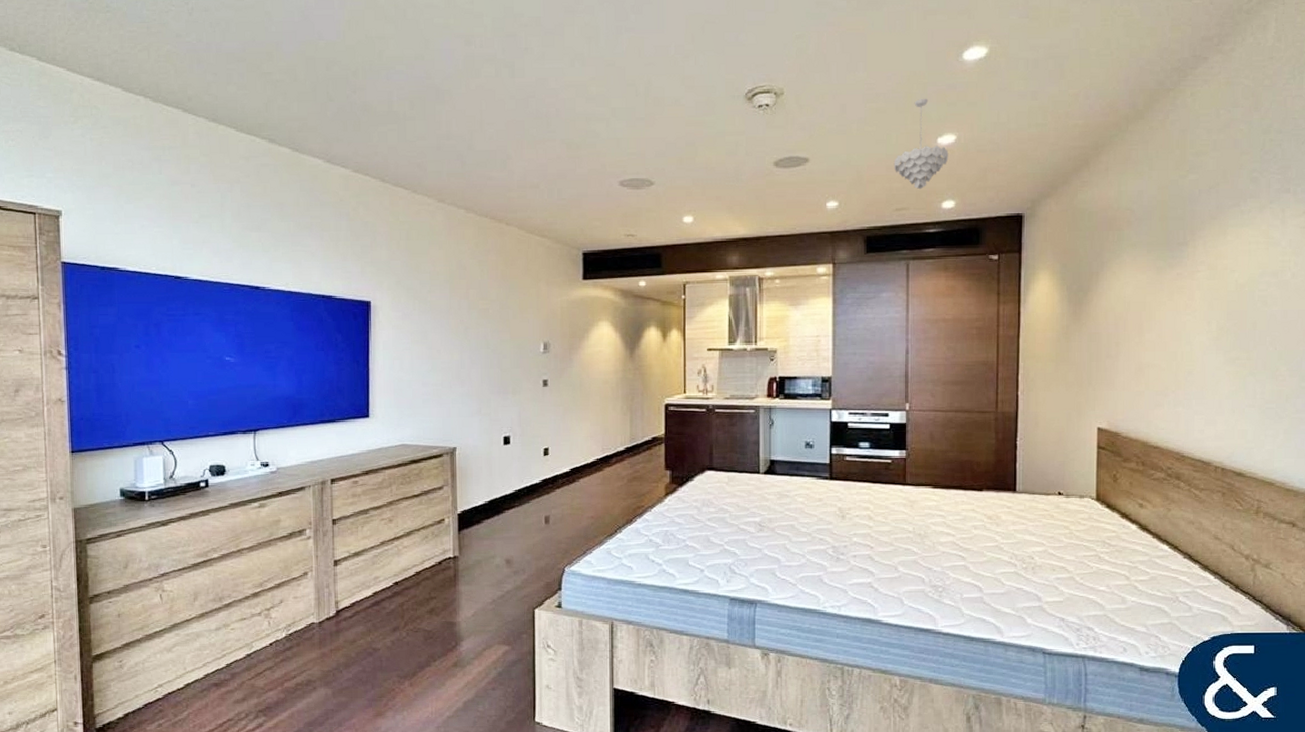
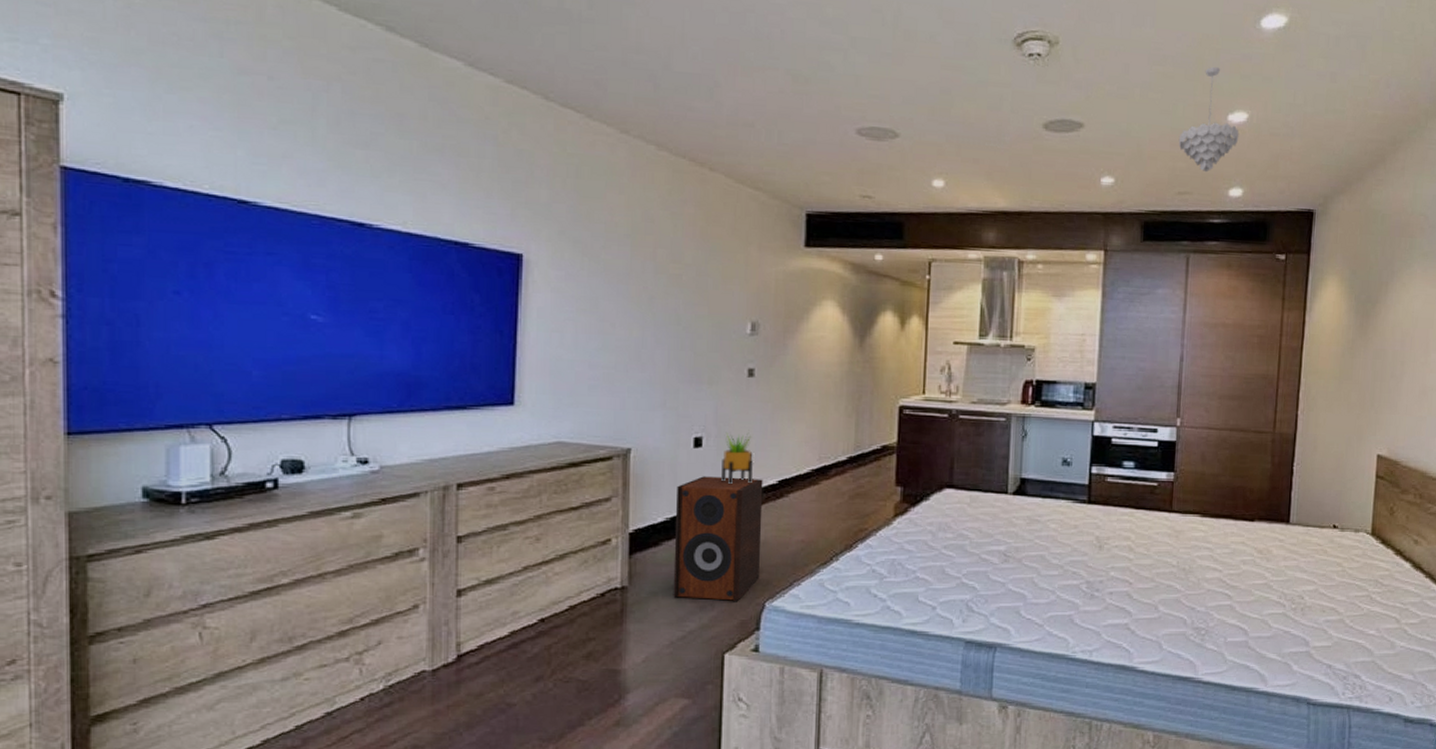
speaker: none [492,467,560,567] -> present [673,476,763,601]
potted plant: none [526,431,550,474] -> present [721,432,753,485]

